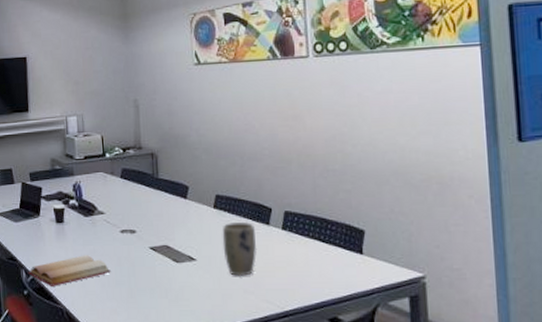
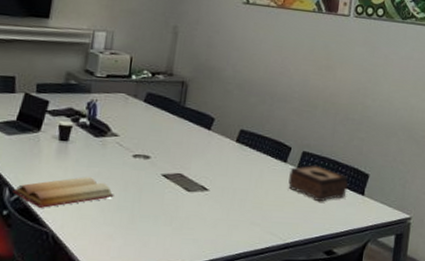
plant pot: present [222,221,257,276] -> none [238,157,273,209]
tissue box: none [274,224,342,265] -> present [288,164,348,202]

